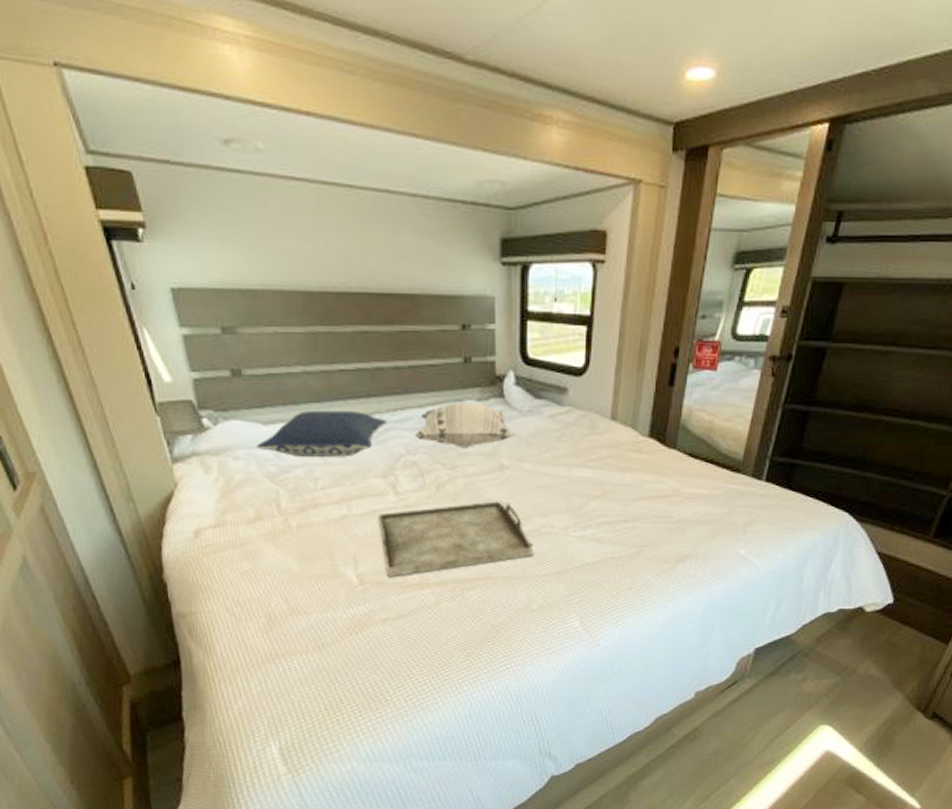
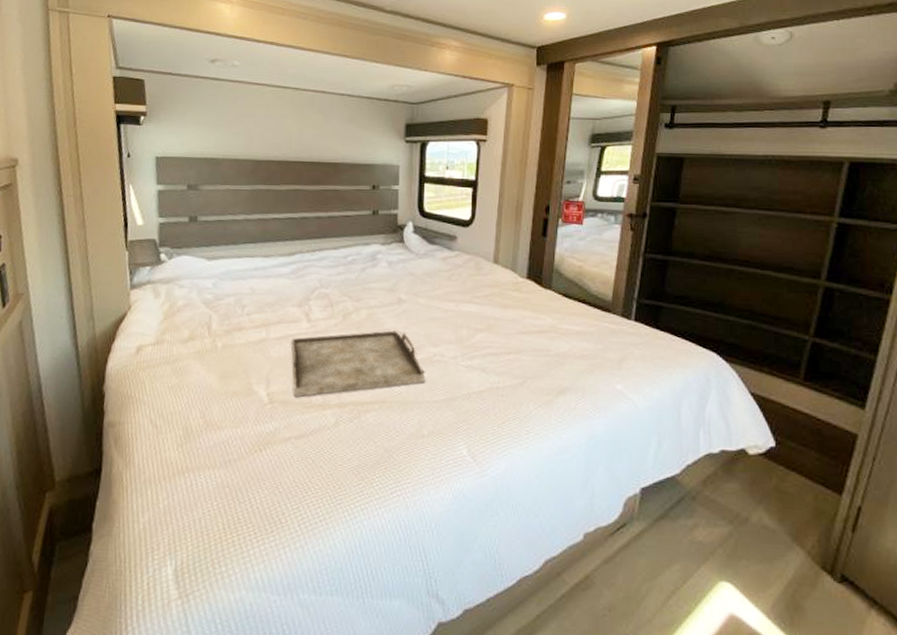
pillow: present [255,411,388,457] -> none [198,250,307,288]
decorative pillow: present [415,402,514,447] -> none [328,245,411,283]

